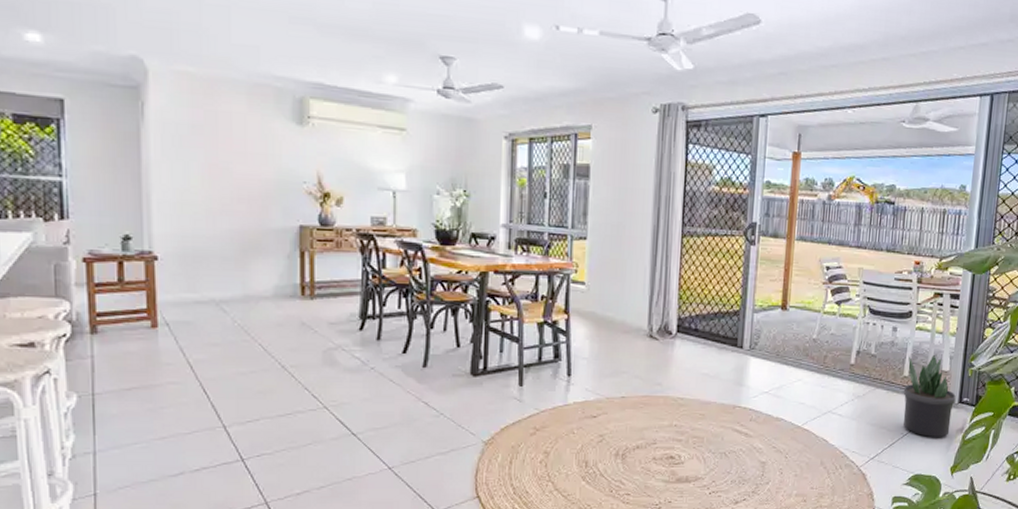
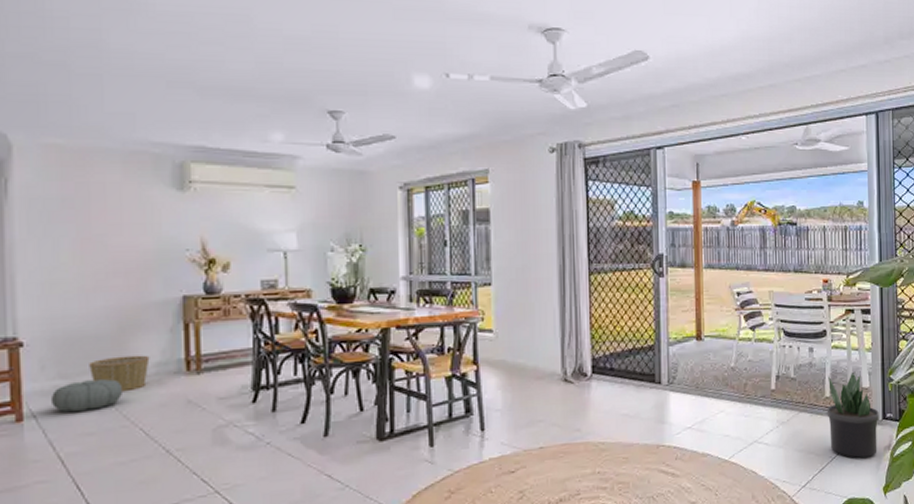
pouf: none [182,296,245,324] -> present [52,379,124,413]
basket: none [215,276,269,310] -> present [89,355,150,392]

